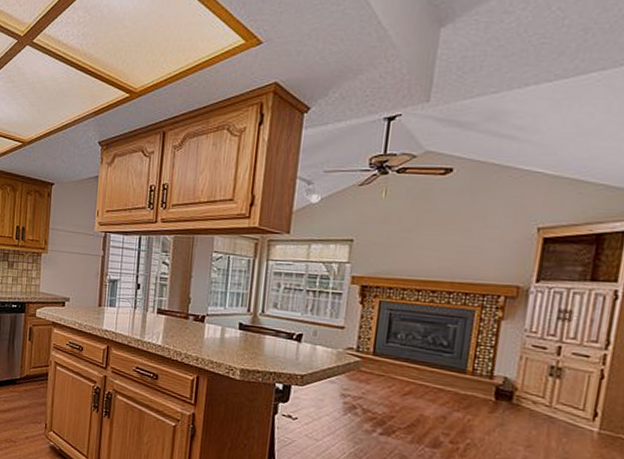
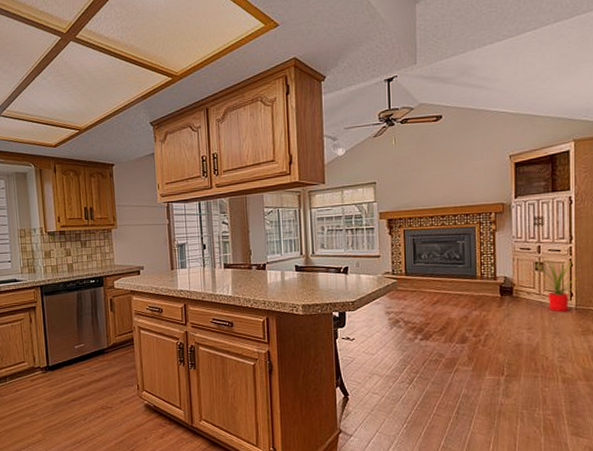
house plant: none [546,365,613,435] -> present [535,259,579,312]

